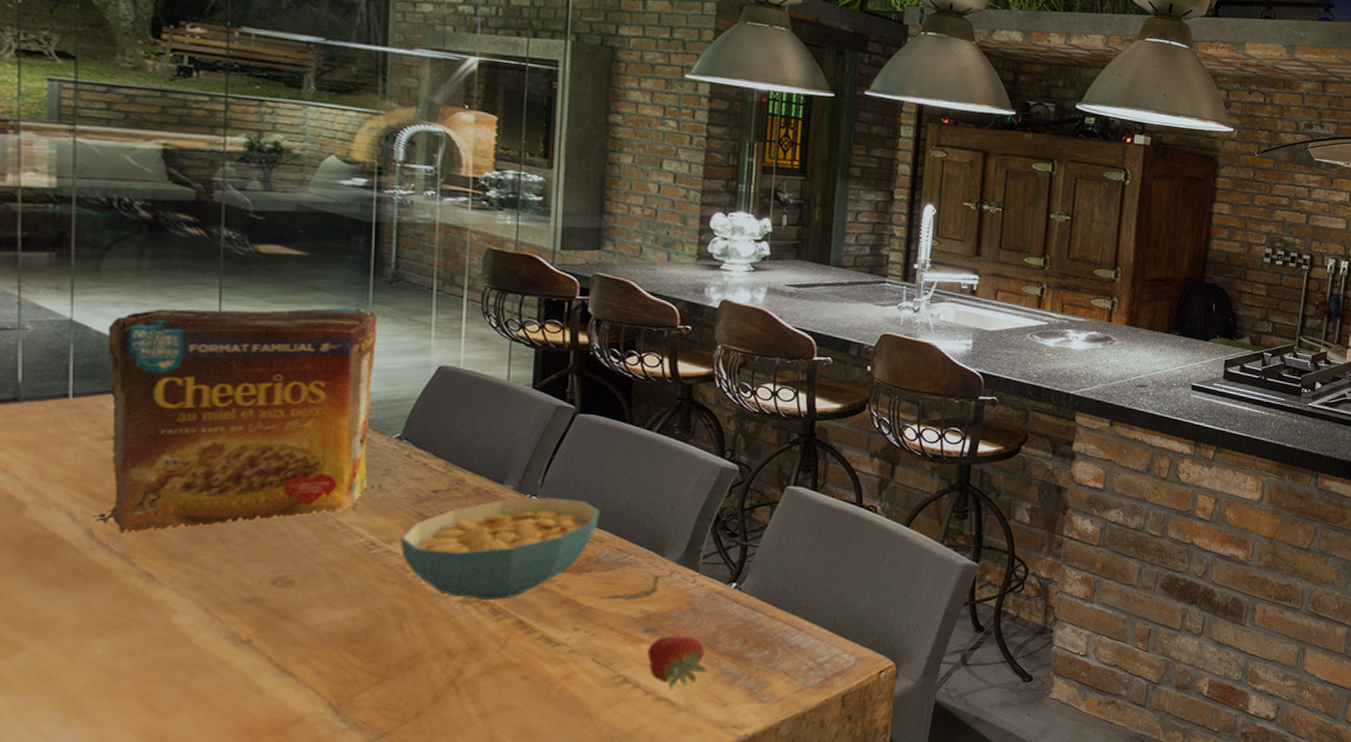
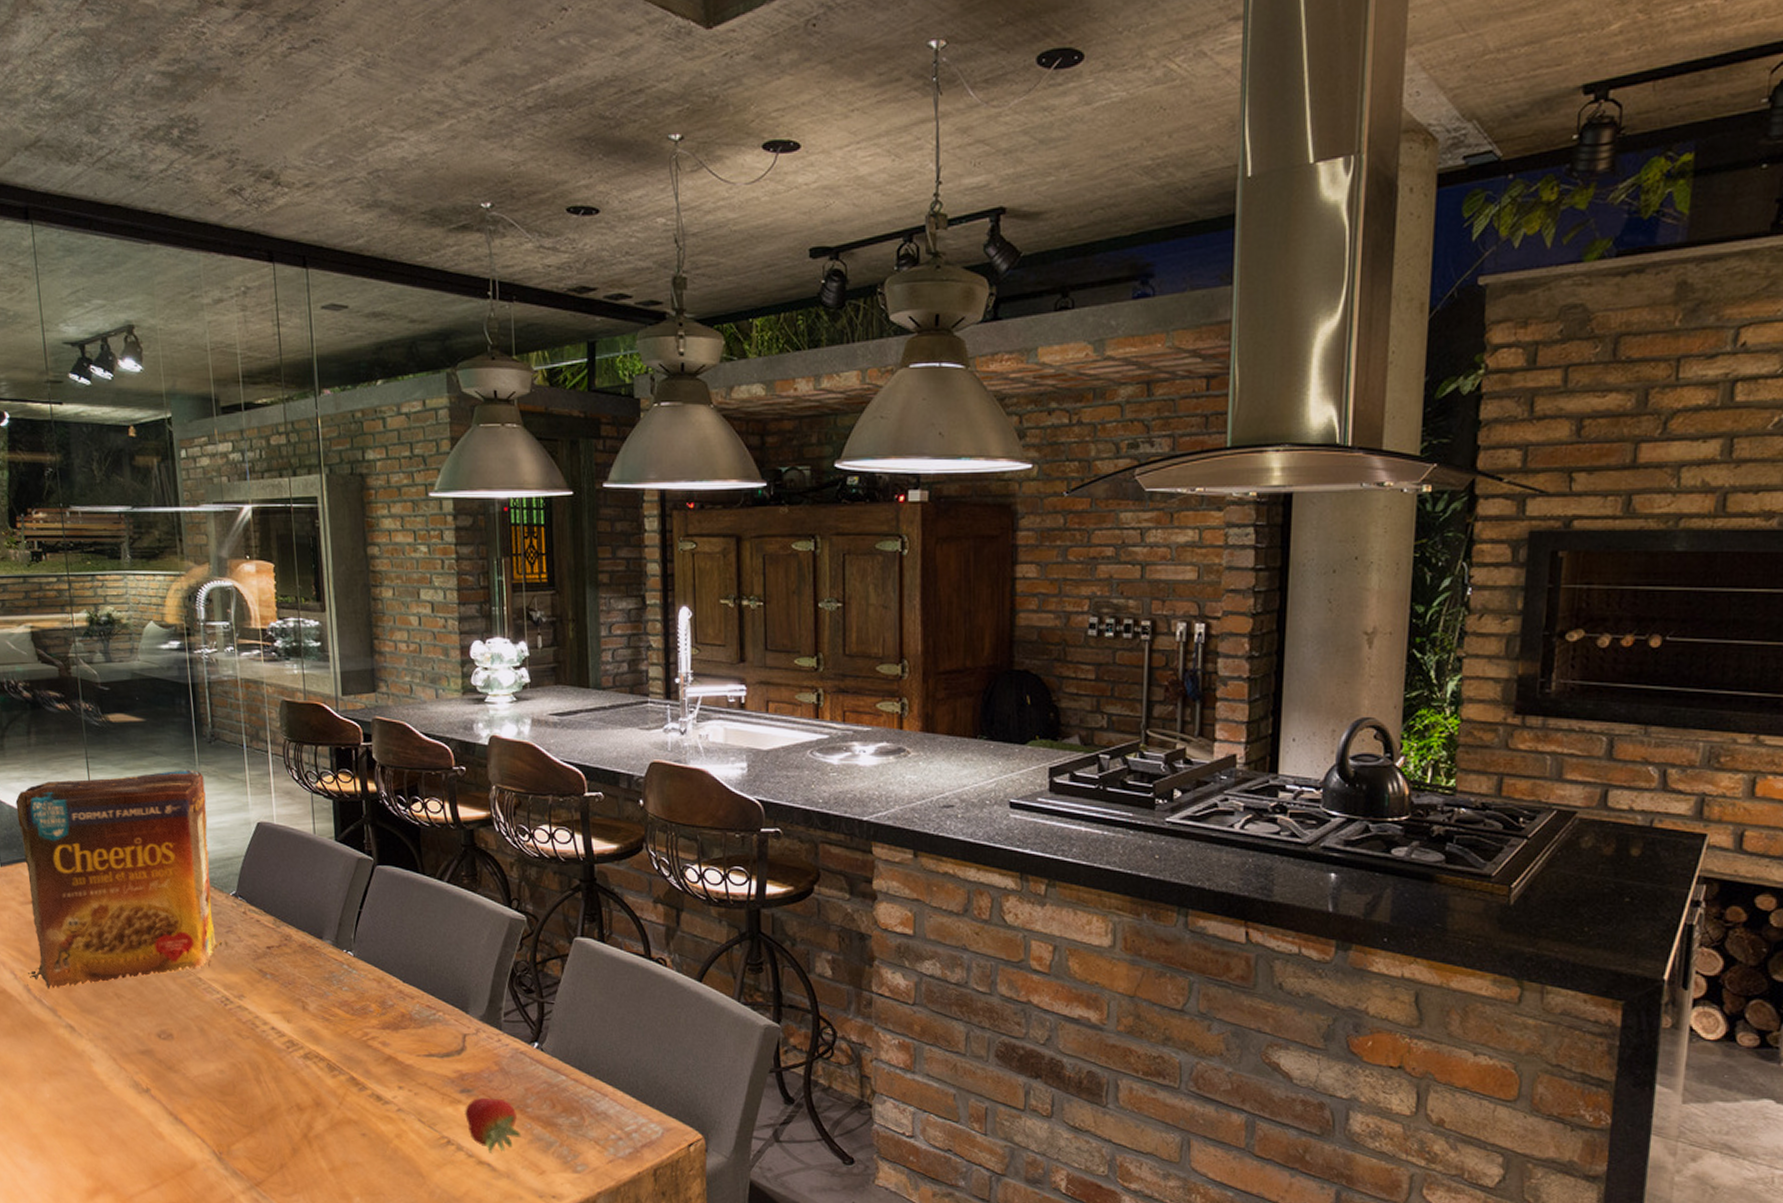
cereal bowl: present [399,497,600,601] -> none [247,952,407,1057]

